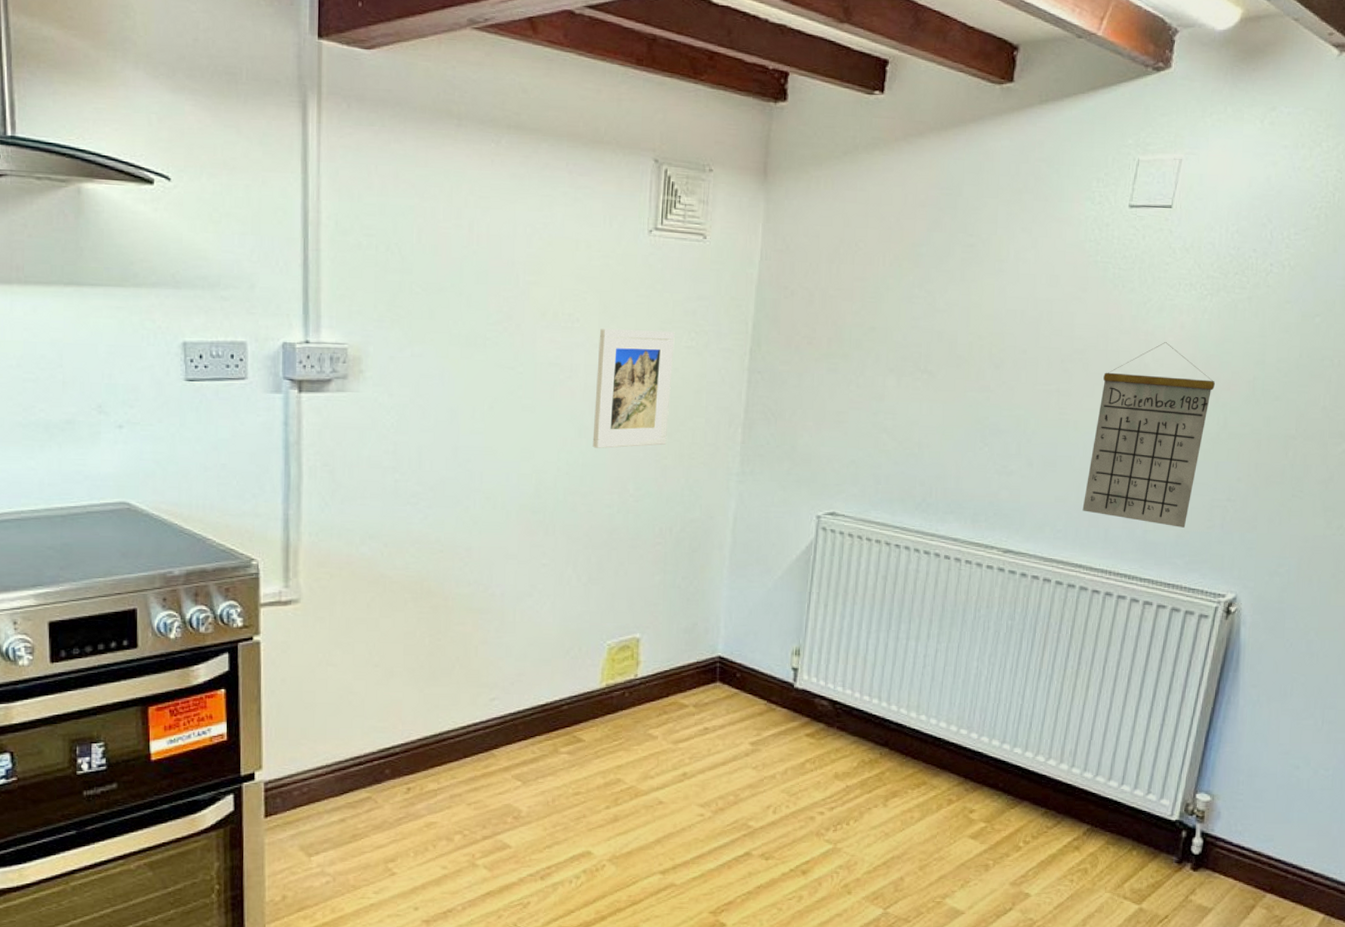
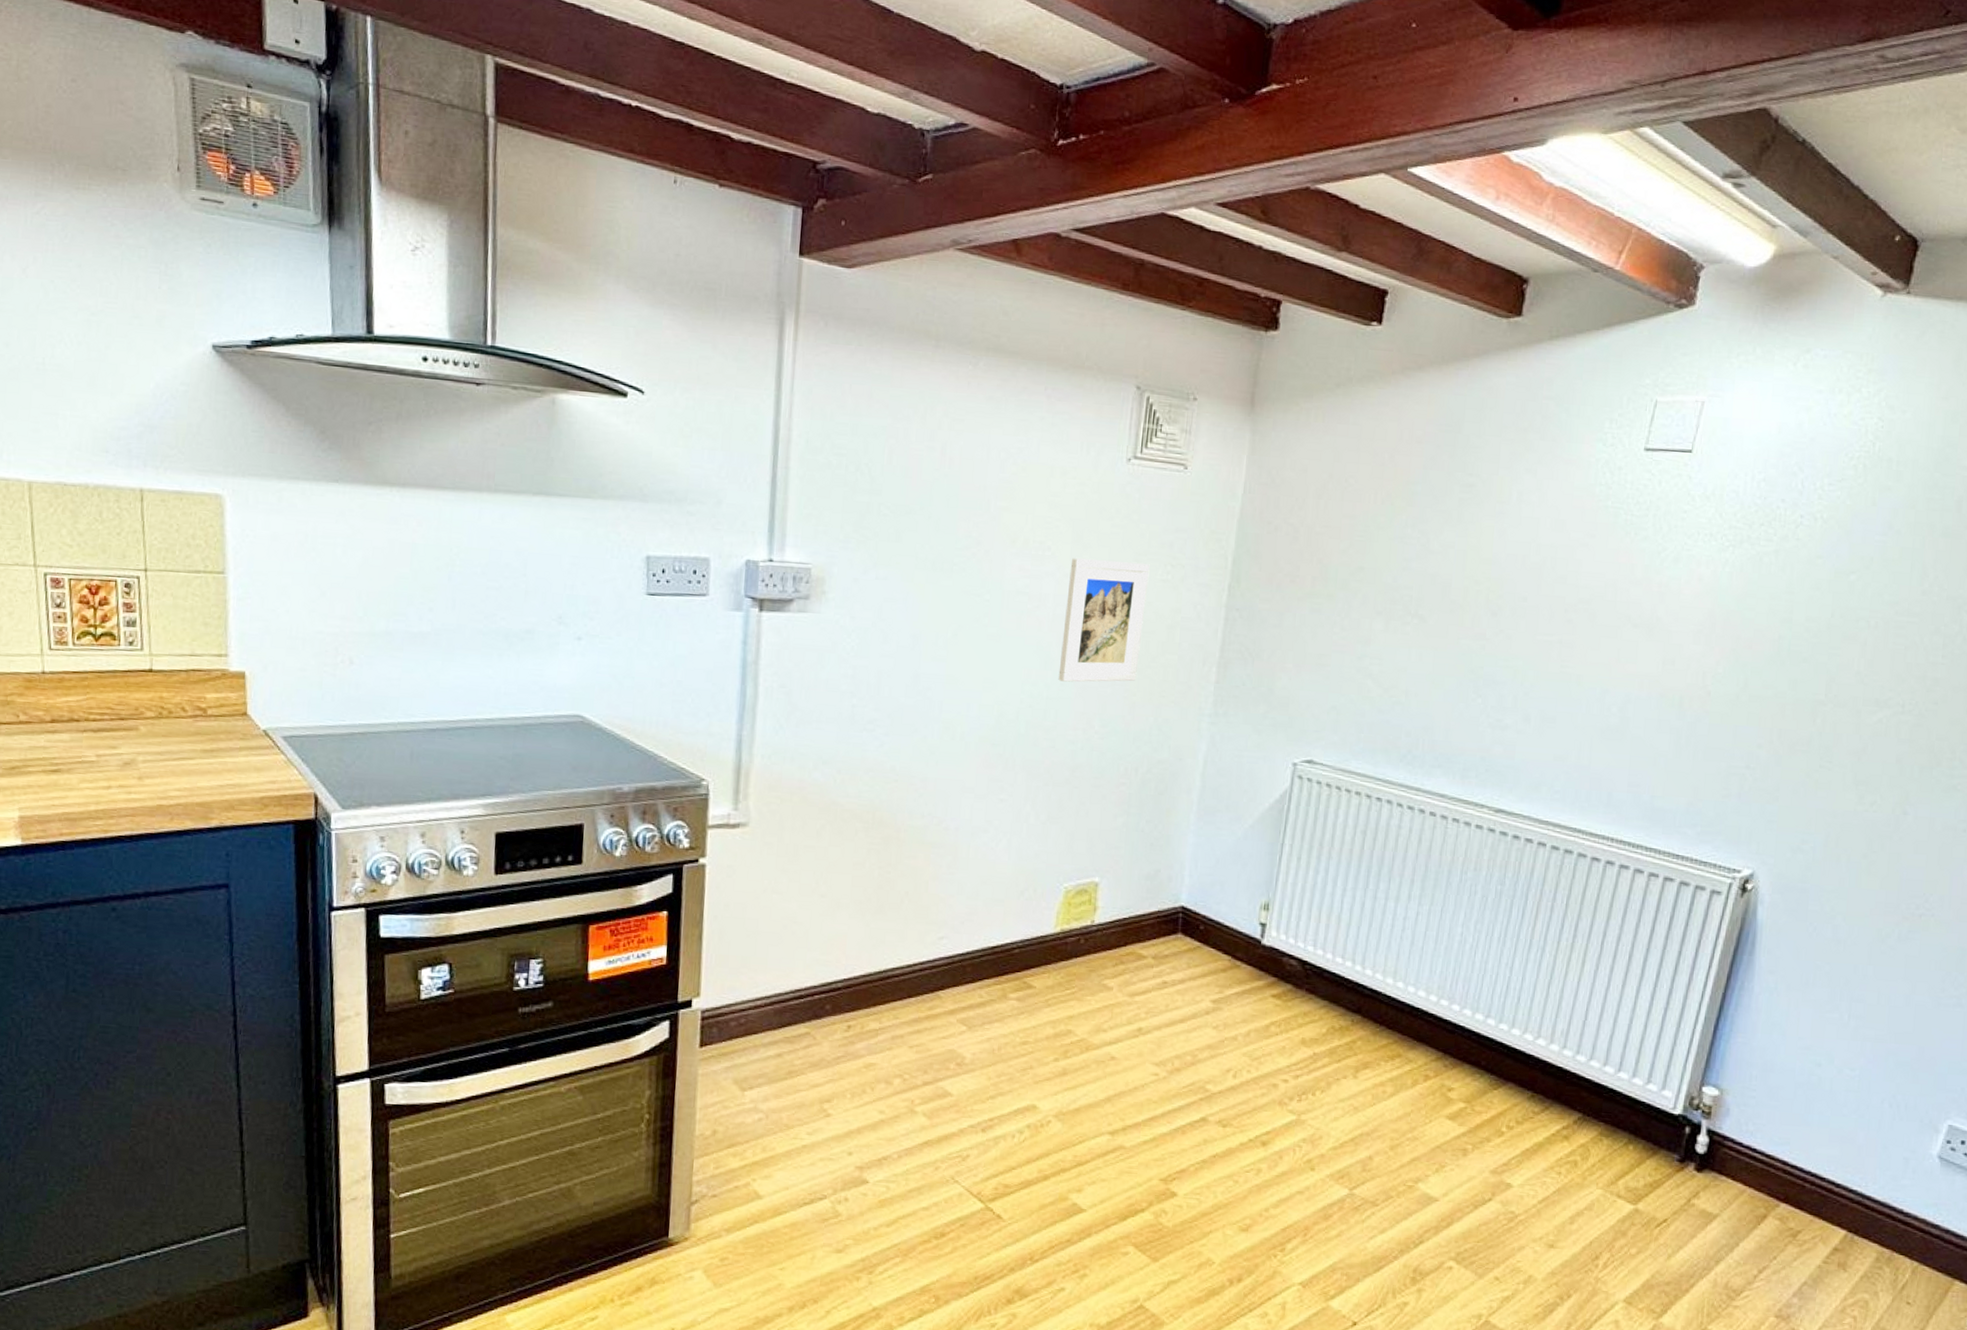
calendar: present [1082,342,1215,528] -> none [1583,595,1735,795]

